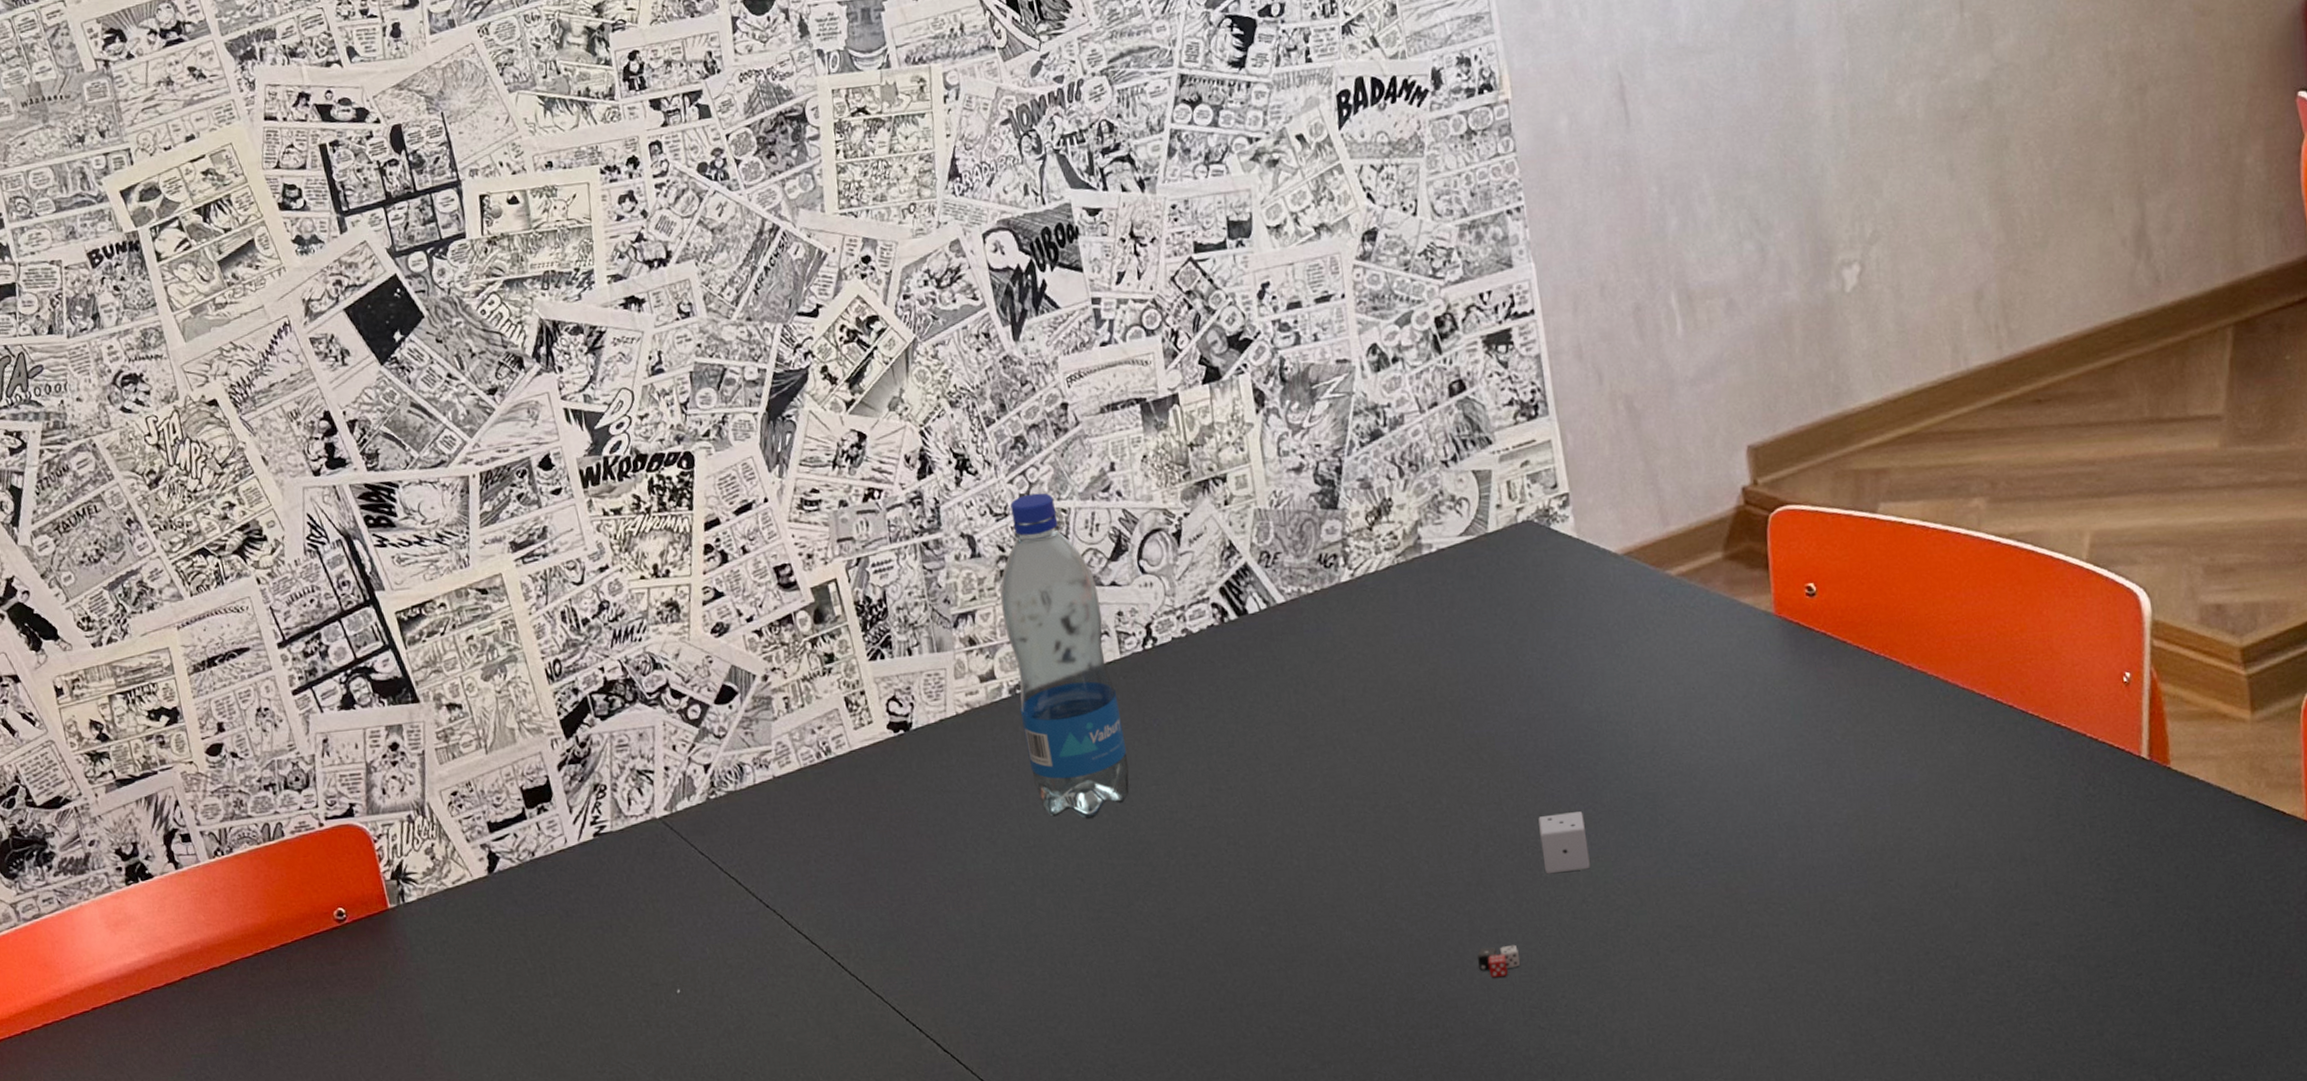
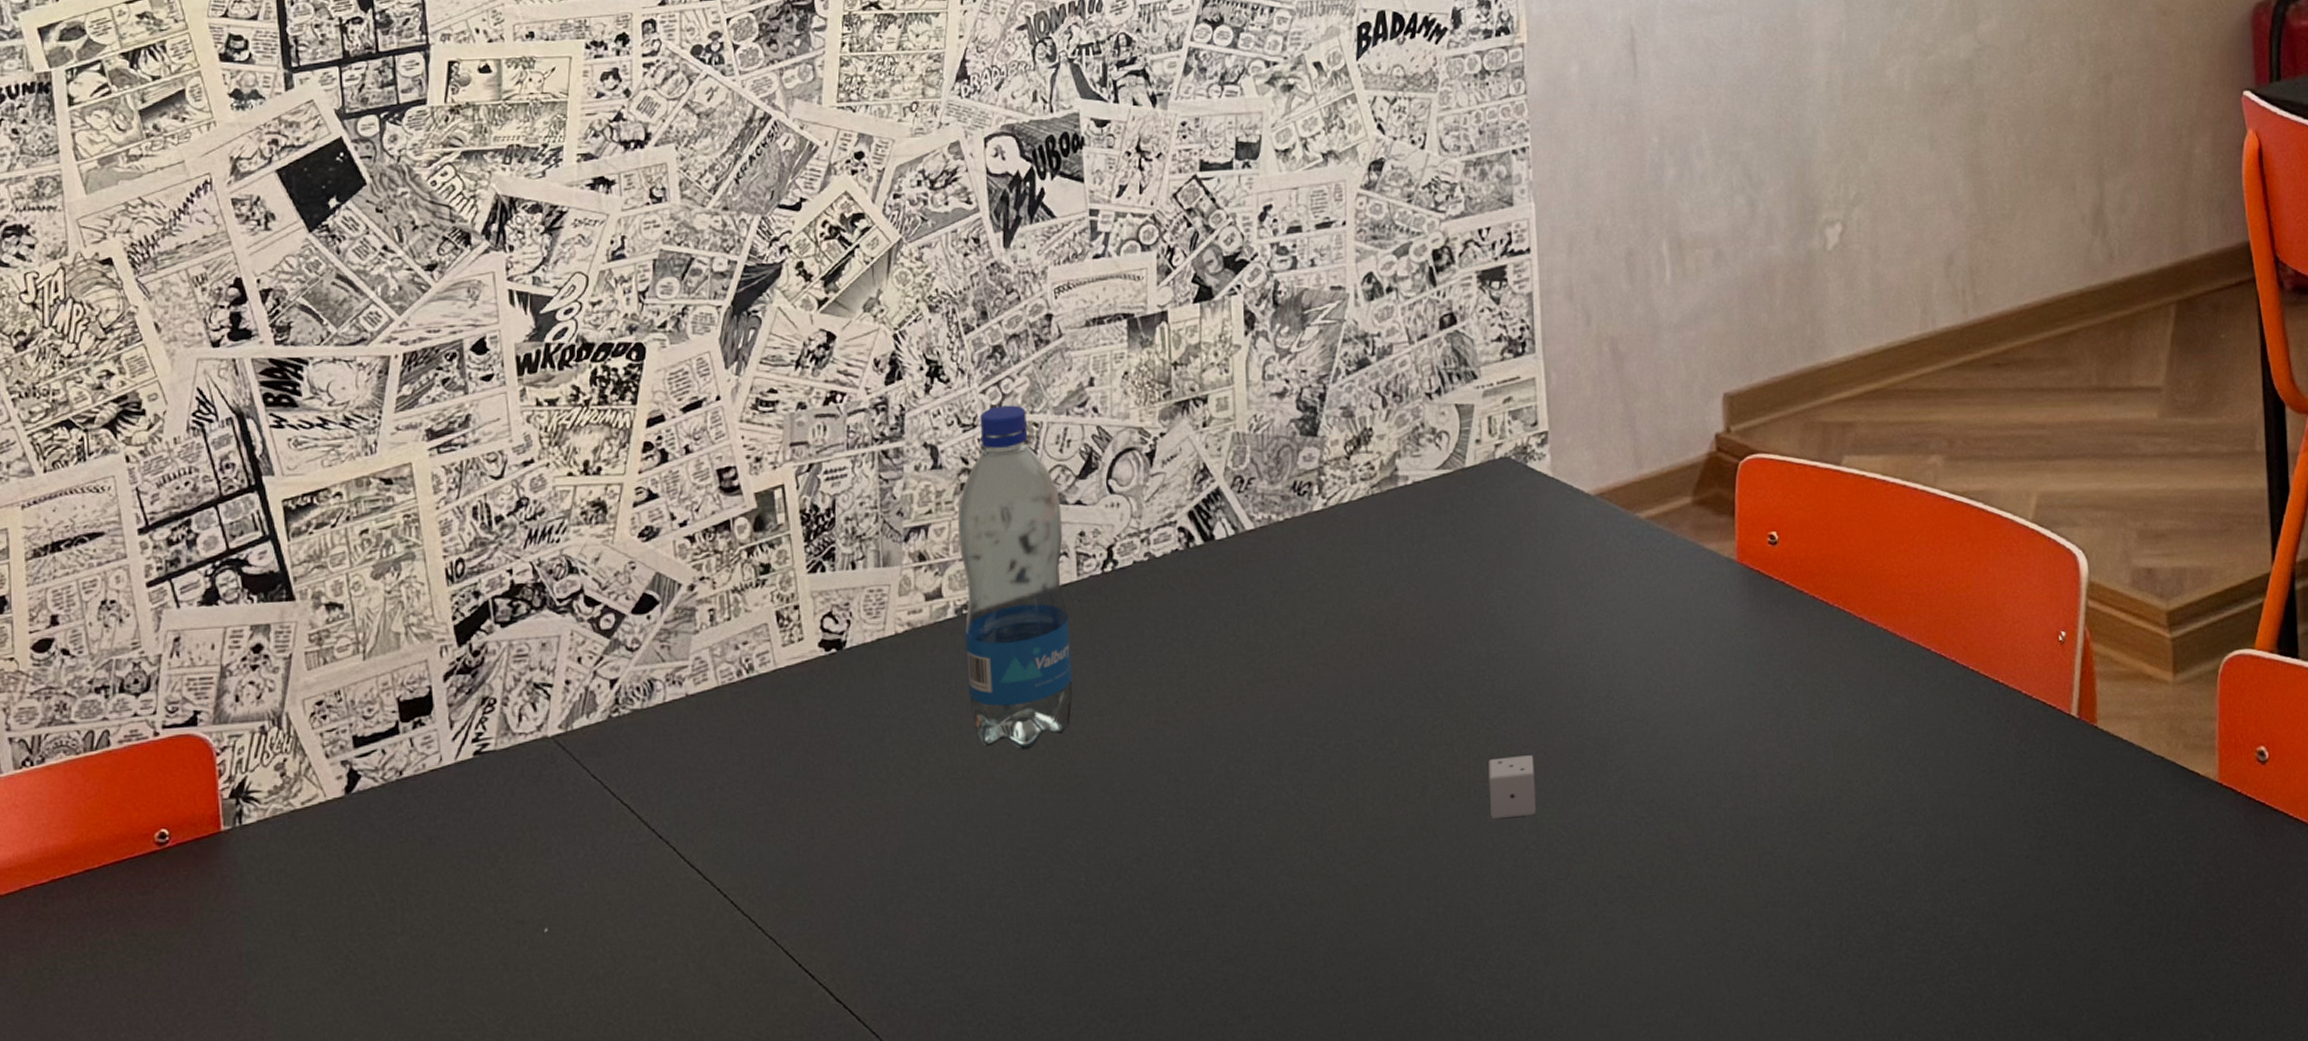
dice: present [1477,944,1520,978] -> none [1414,892,1456,928]

